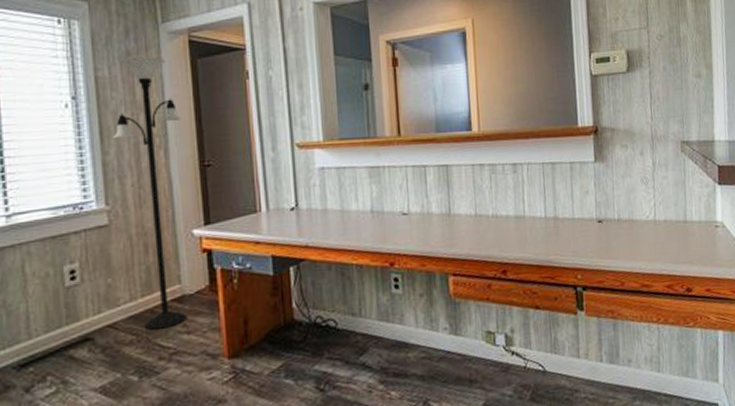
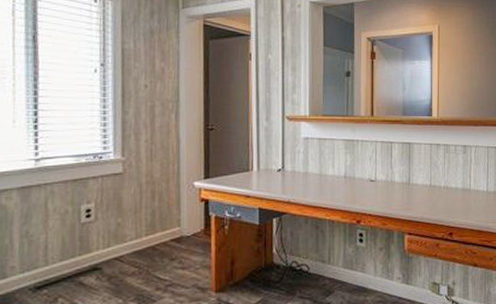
floor lamp: present [114,55,187,330] -> none [133,33,192,264]

